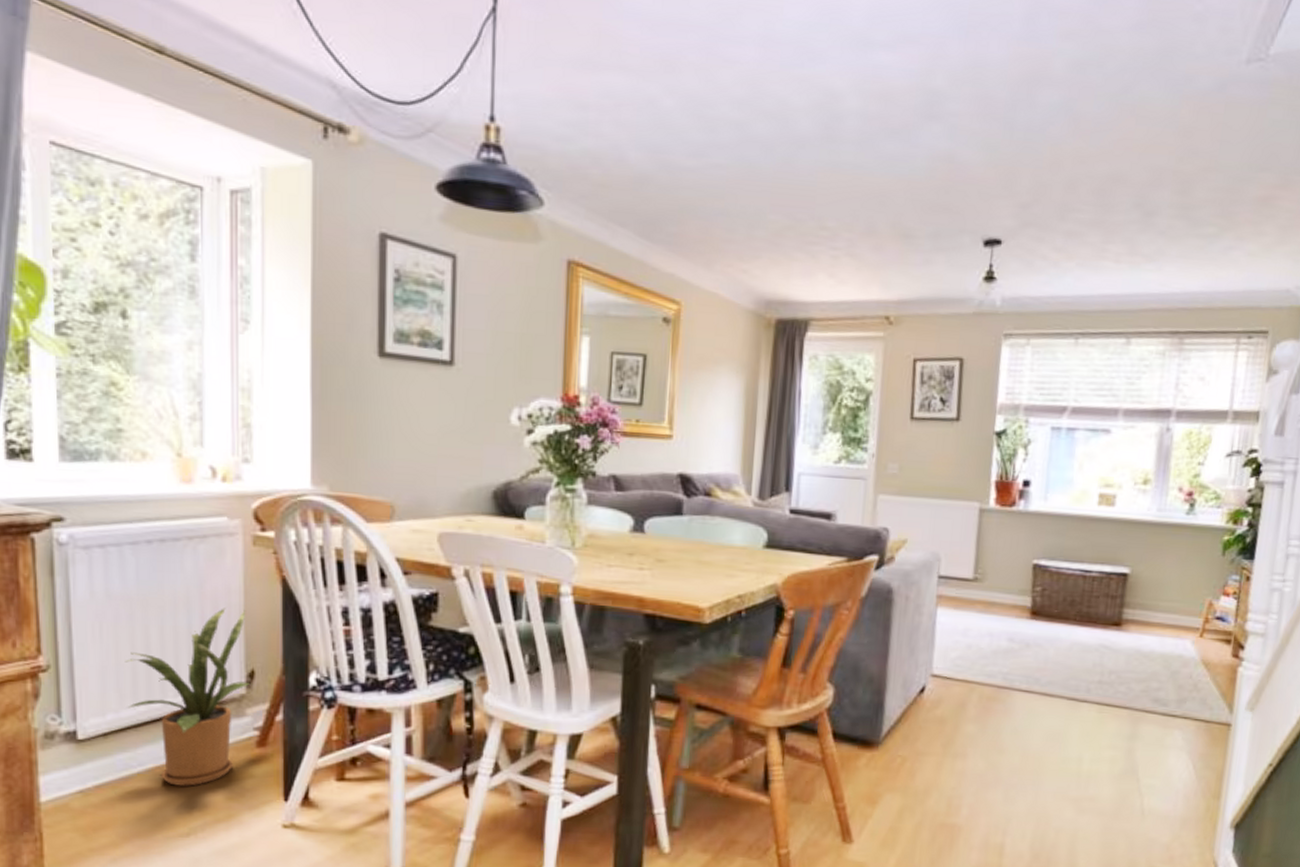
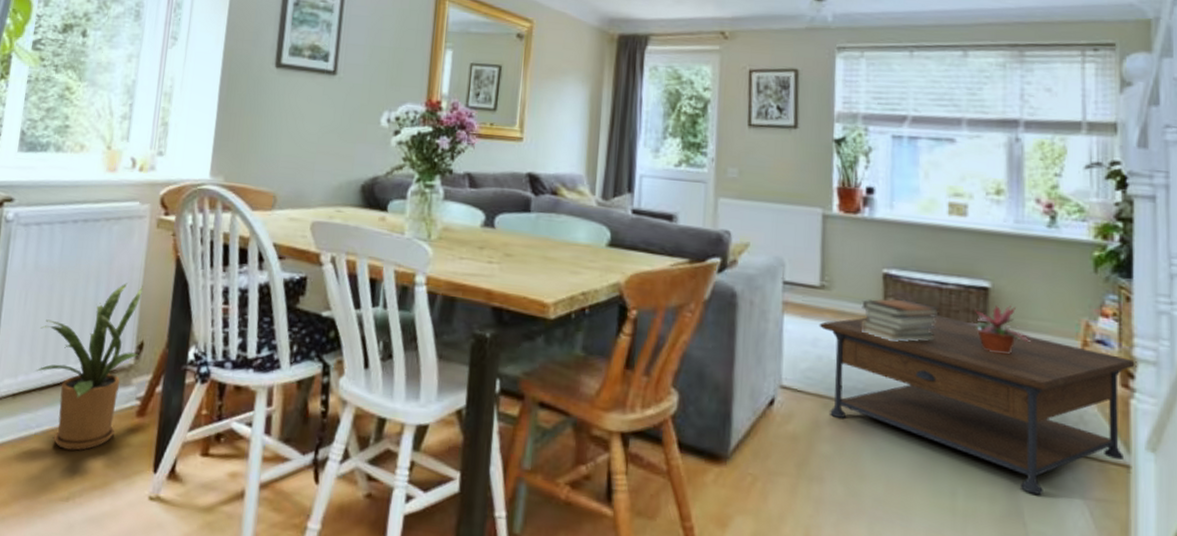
coffee table: none [970,601,1248,754] -> present [819,315,1137,495]
book stack: none [1010,587,1082,629] -> present [861,298,939,342]
potted plant: none [1107,588,1161,634] -> present [969,305,1032,355]

